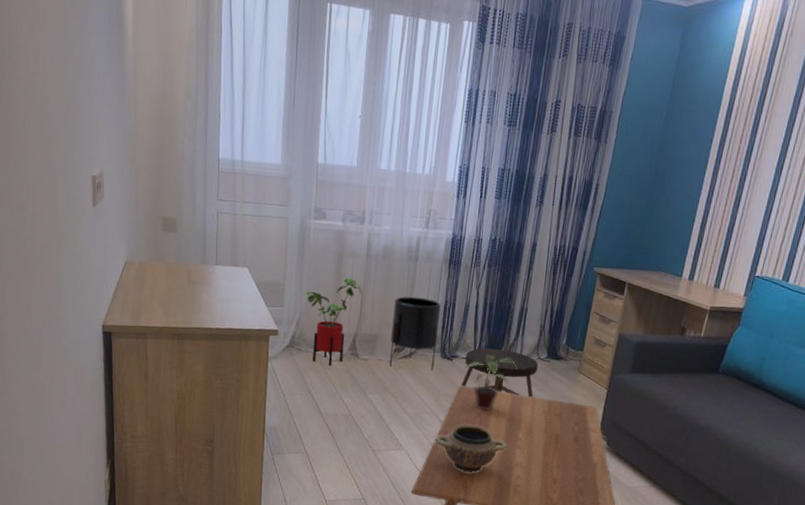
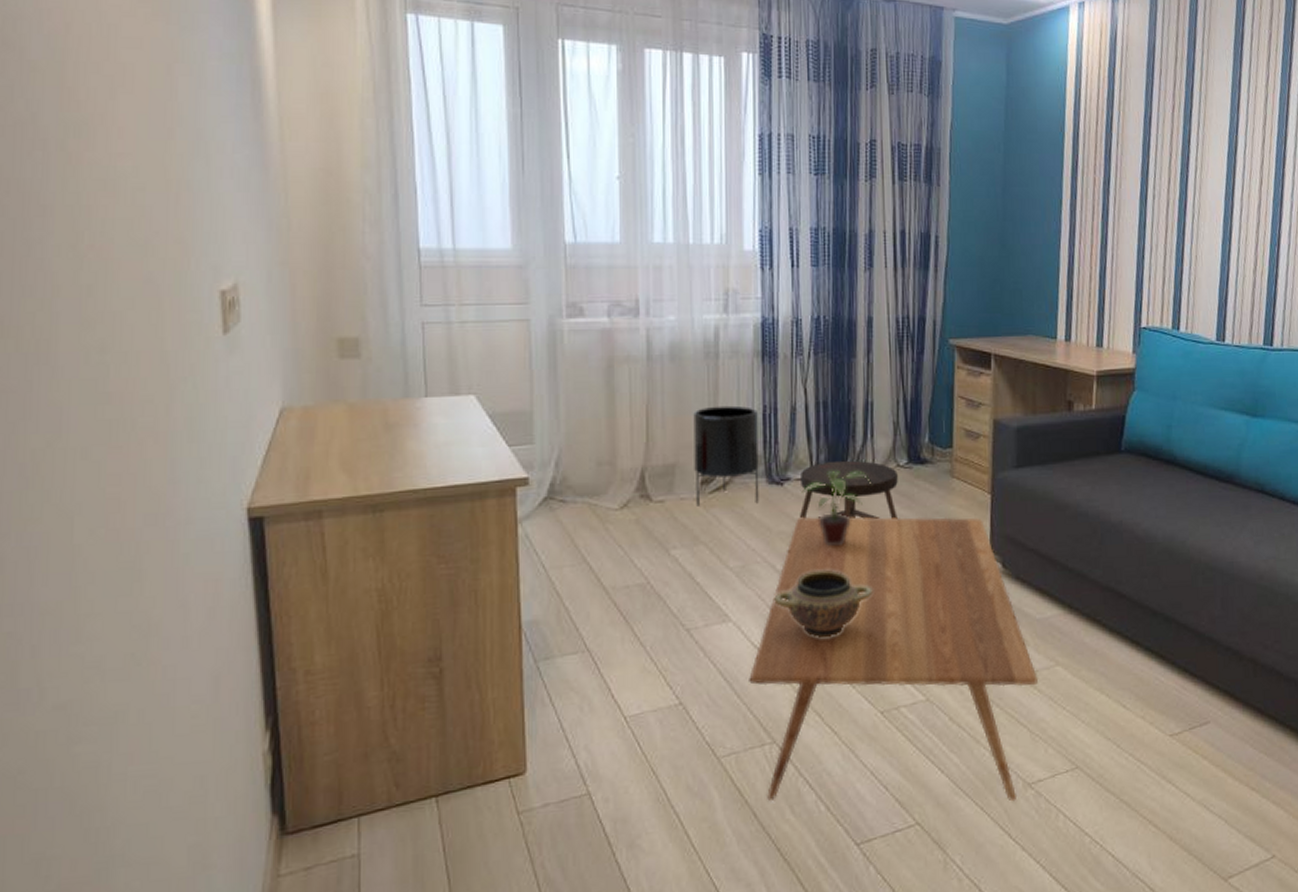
house plant: present [306,277,362,366] -> none [566,391,645,518]

